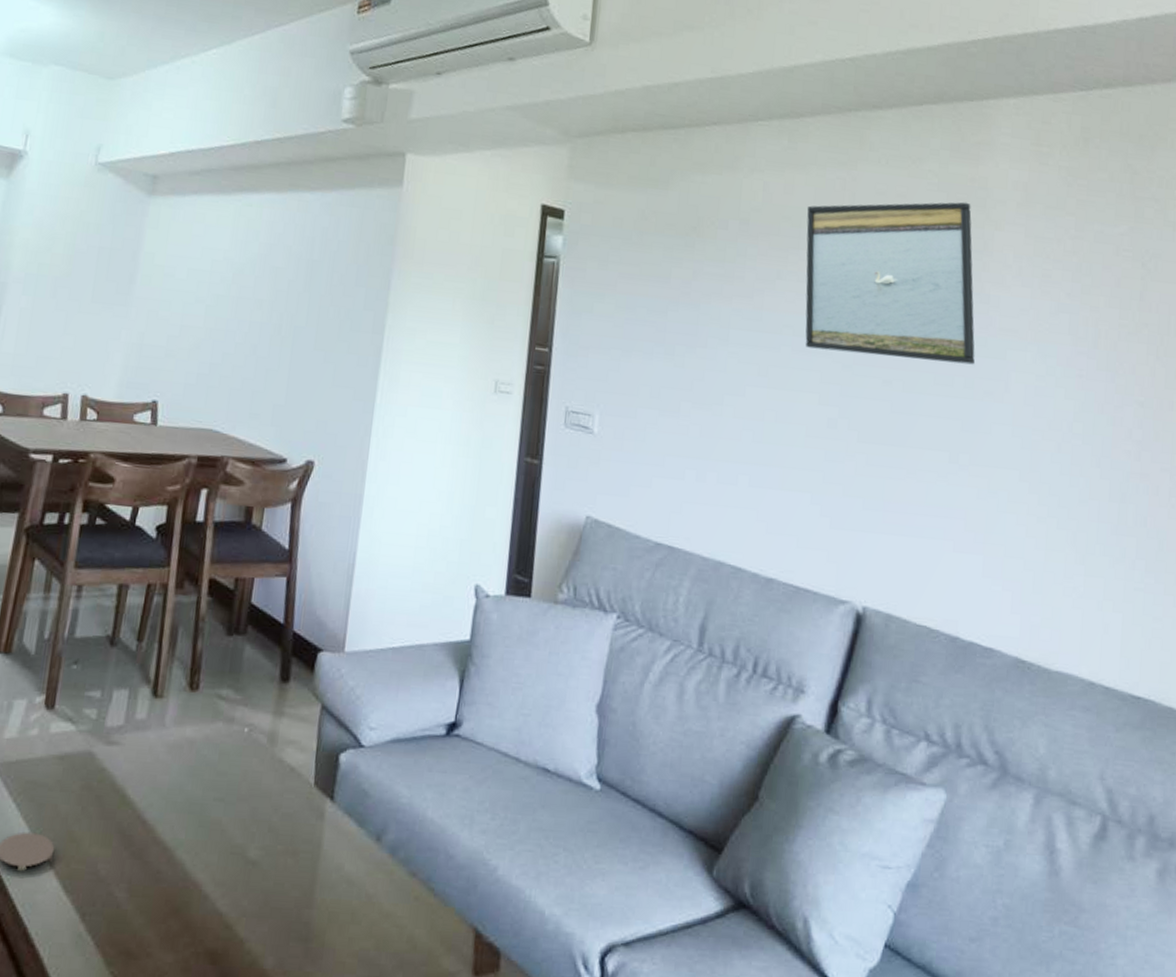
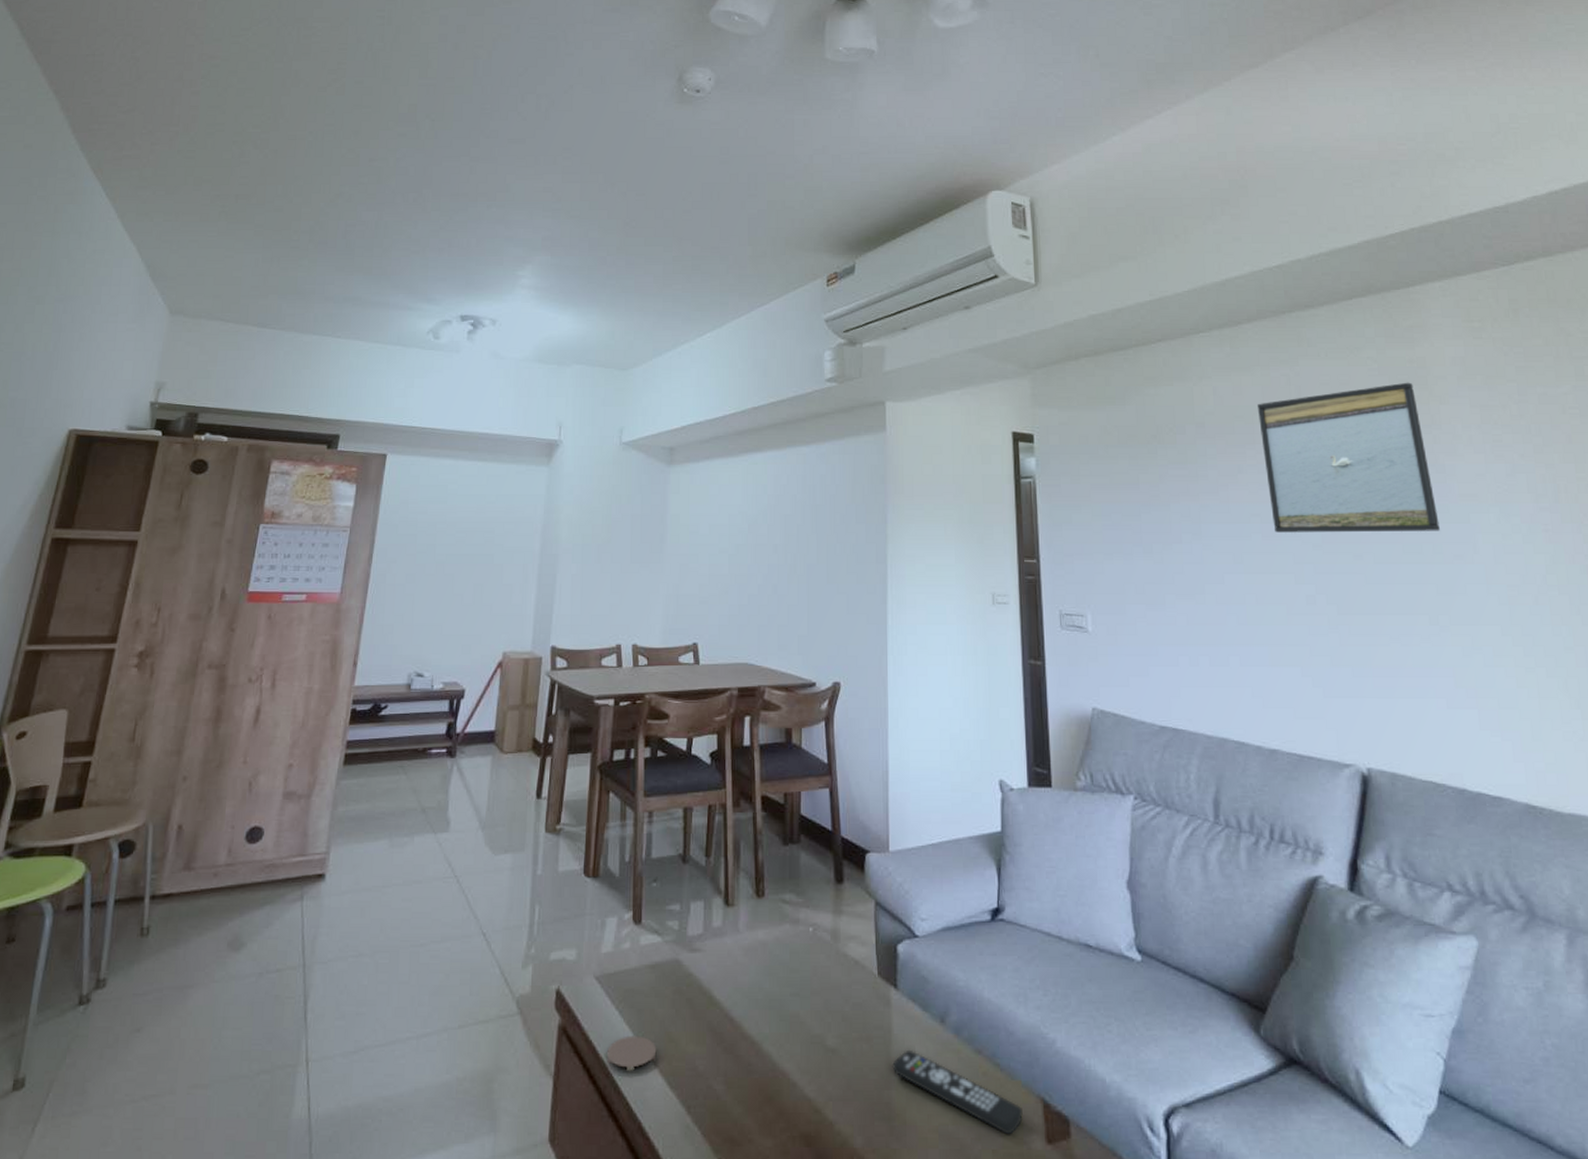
remote control: none [316,867,452,964] -> present [892,1049,1023,1135]

